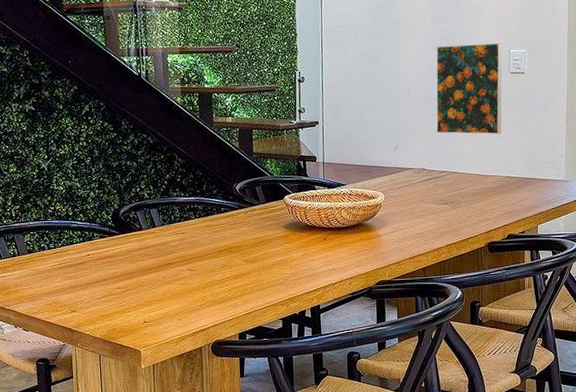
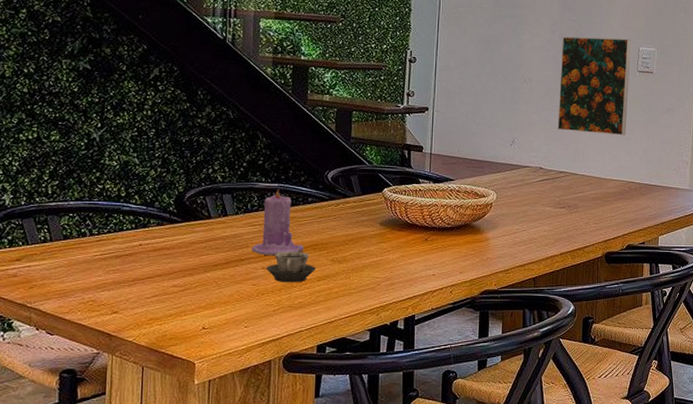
candle: none [178,202,221,259] -> present [252,189,304,255]
cup: none [191,254,232,282] -> present [266,251,316,283]

